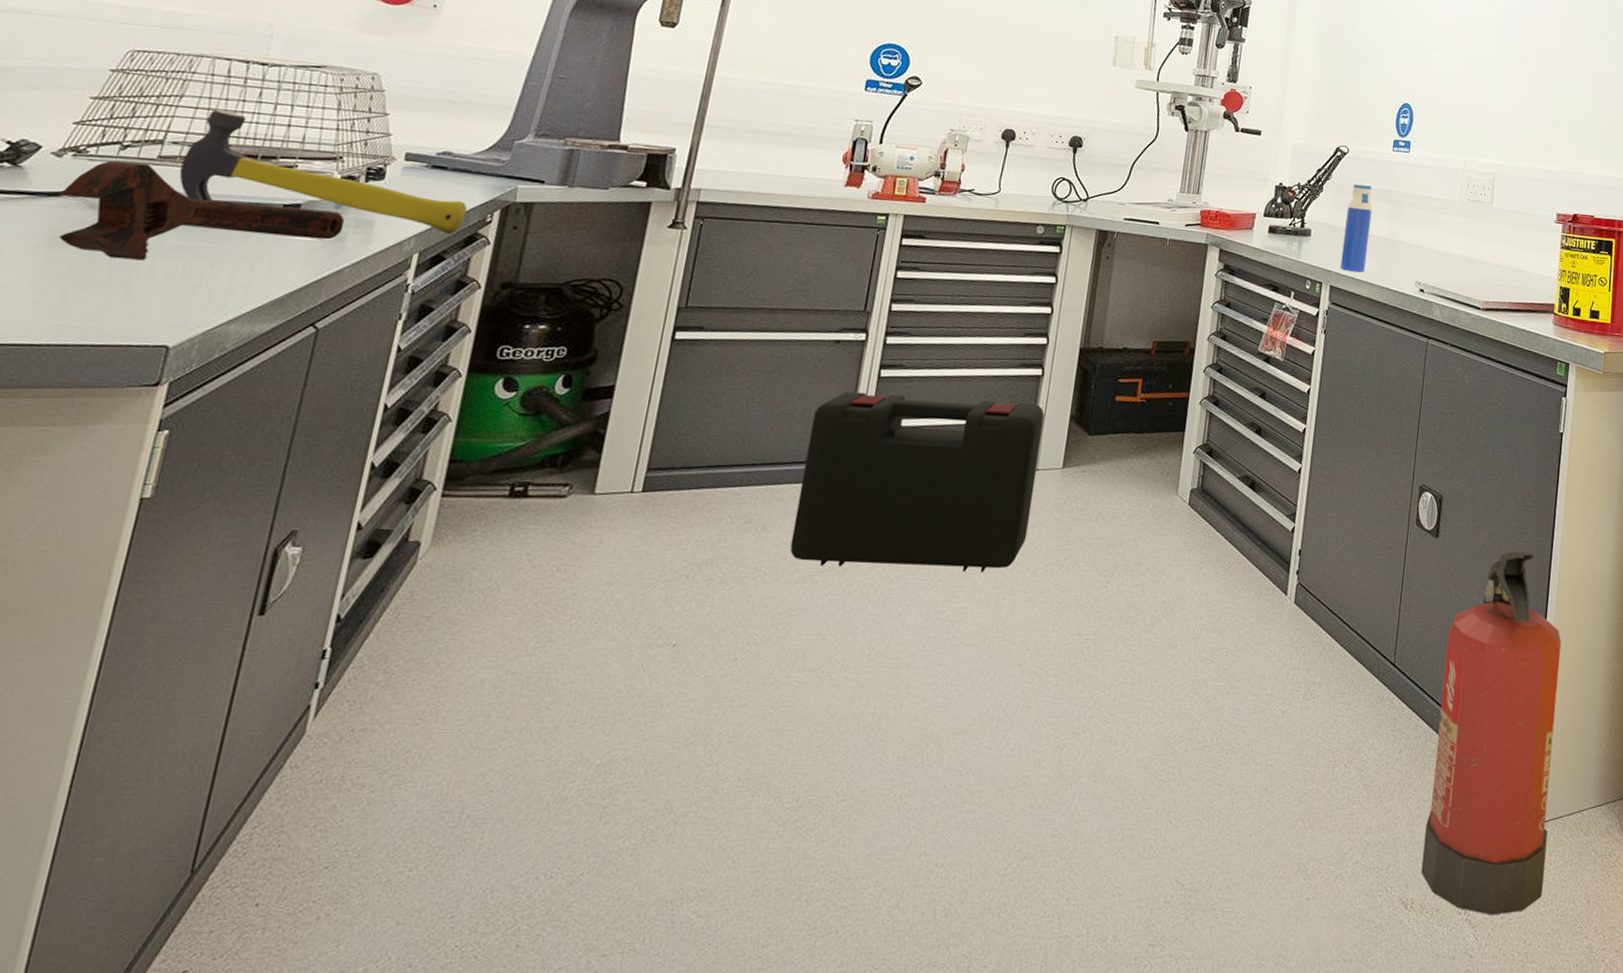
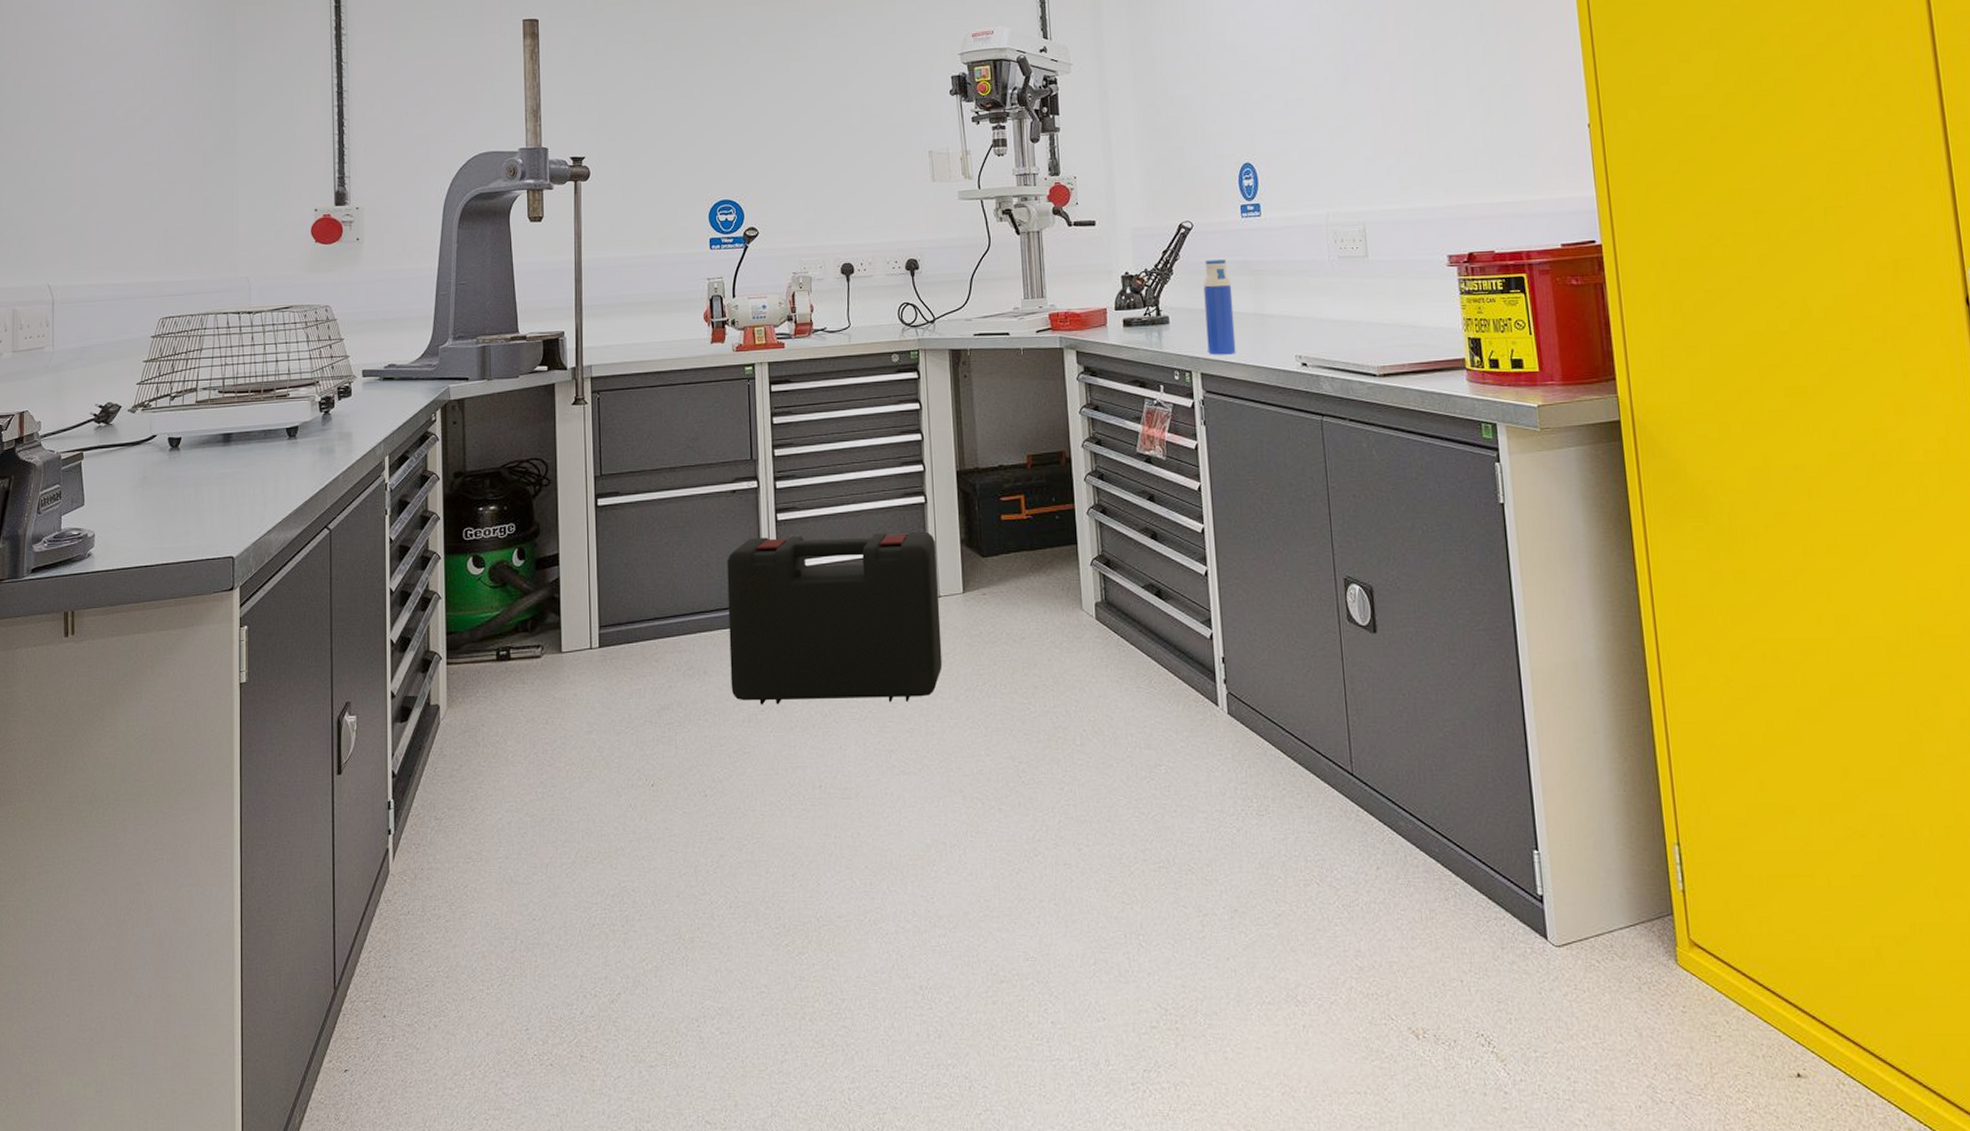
adjustable wrench: present [59,160,345,261] -> none [141,409,331,490]
claw hammer: present [179,109,468,234] -> none [212,356,416,435]
fire extinguisher: present [1421,551,1562,915] -> none [1409,641,1580,1048]

